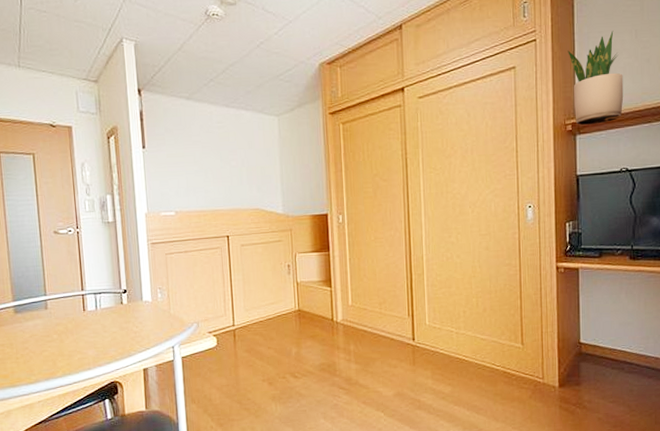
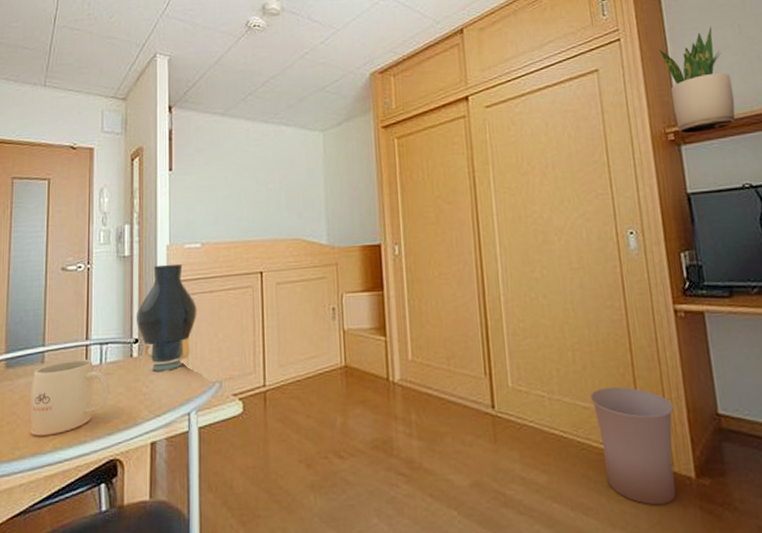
mug: none [38,305,106,365] -> present [29,359,110,436]
vase: none [123,229,175,315] -> present [136,264,197,371]
waste bin: none [487,324,548,405] -> present [590,387,676,504]

